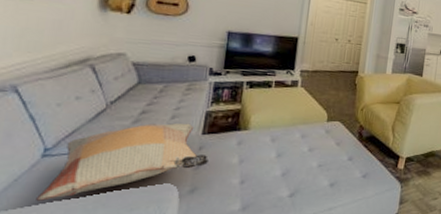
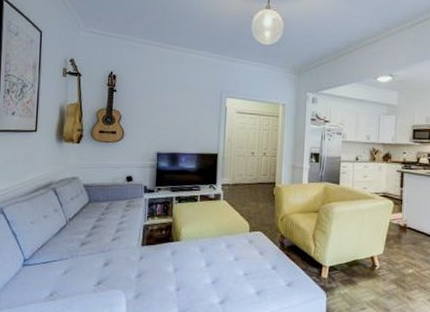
decorative pillow: present [36,123,210,201] -> none [20,236,149,303]

